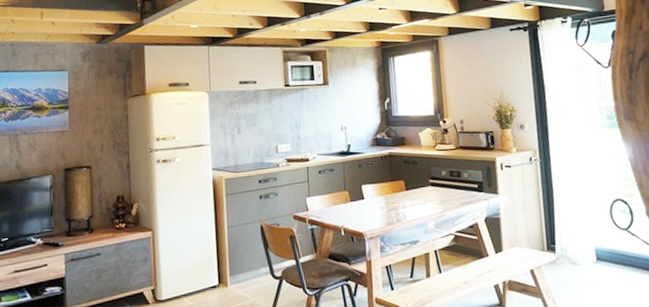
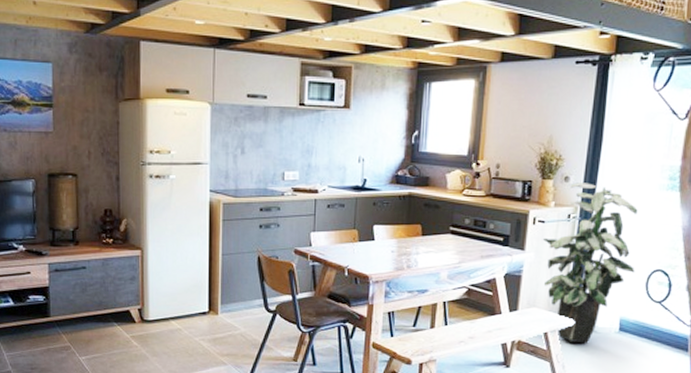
indoor plant: none [512,128,598,277] -> present [542,182,638,344]

